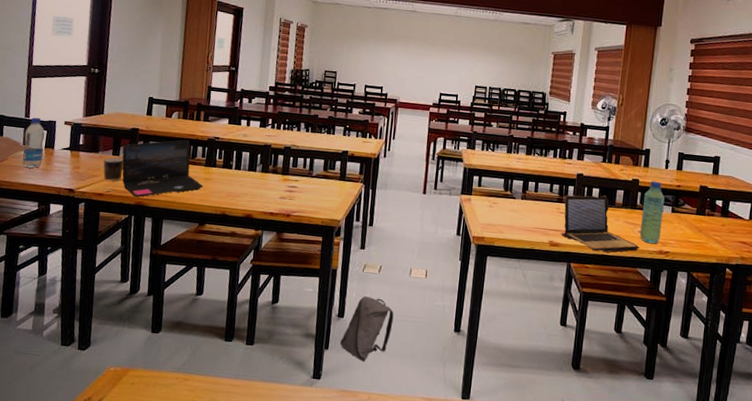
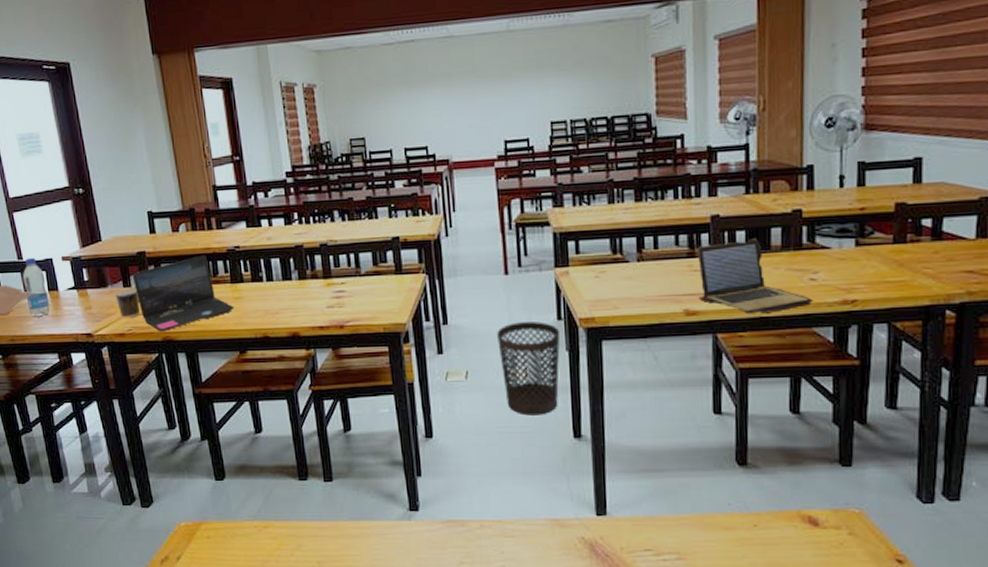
backpack: present [340,296,394,361] -> none [434,410,495,485]
trash bin: none [407,232,457,310] -> present [497,321,560,416]
water bottle: present [639,180,665,245] -> none [810,207,844,293]

